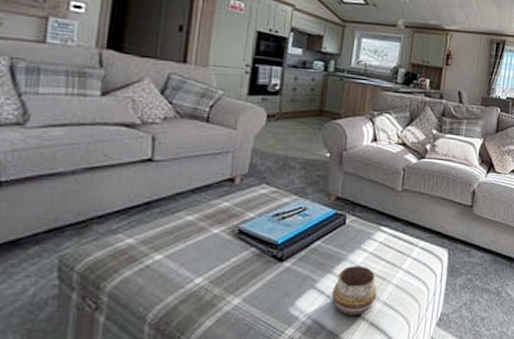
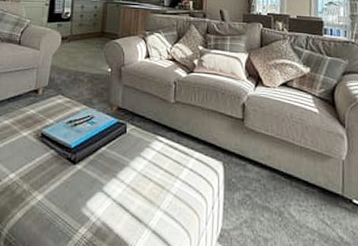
decorative bowl: present [331,266,378,315] -> none [117,172,158,222]

